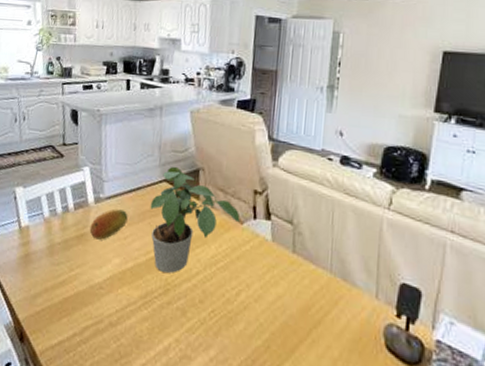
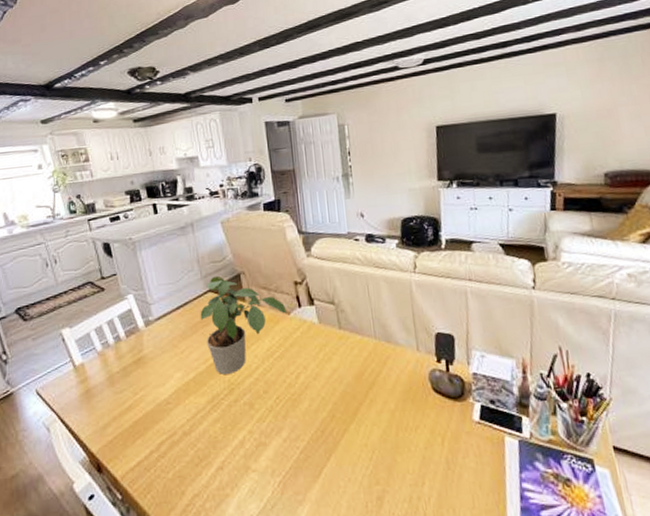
fruit: present [89,209,128,240] -> none [145,327,181,360]

